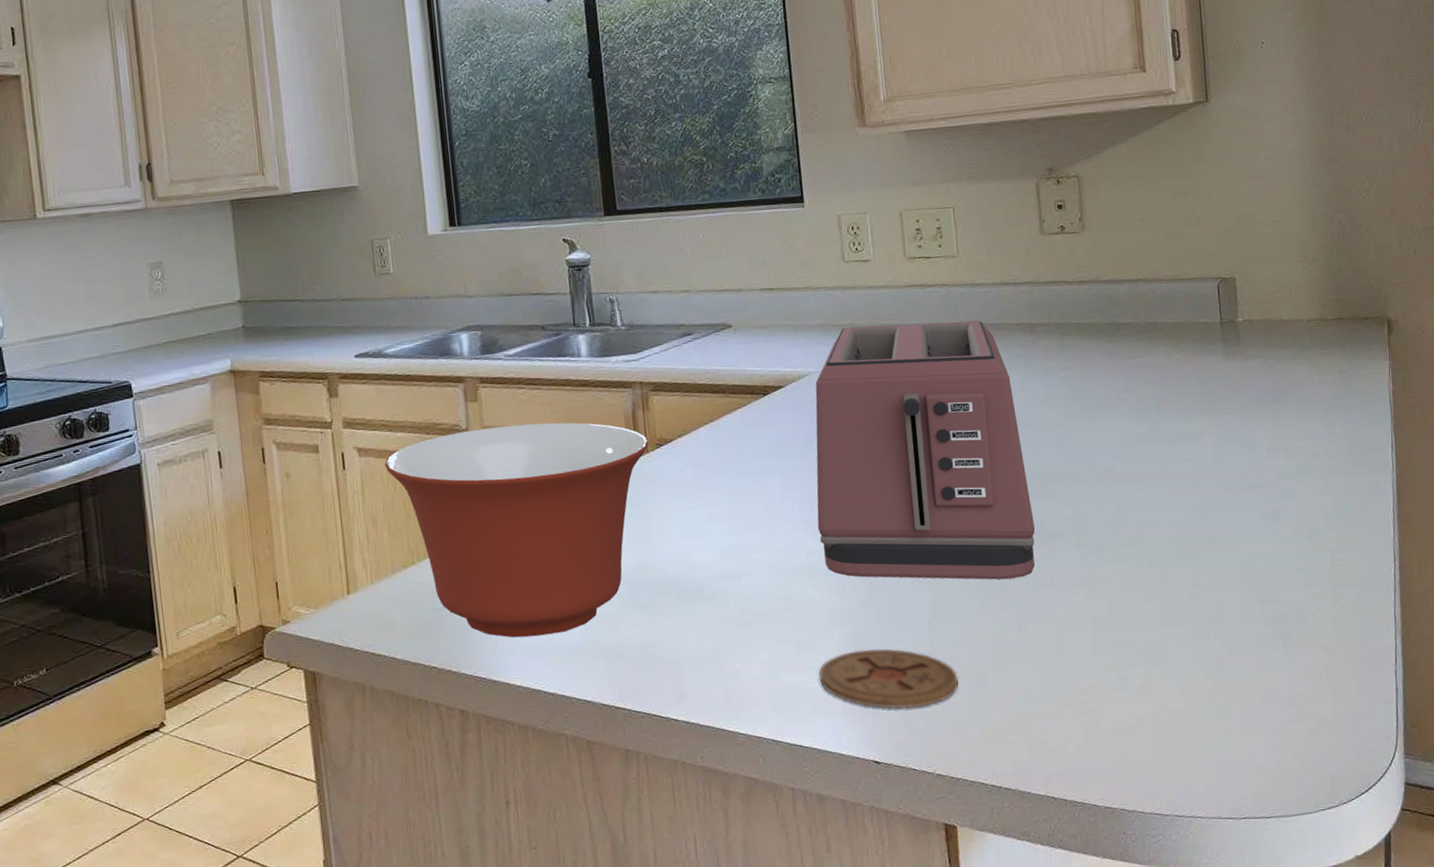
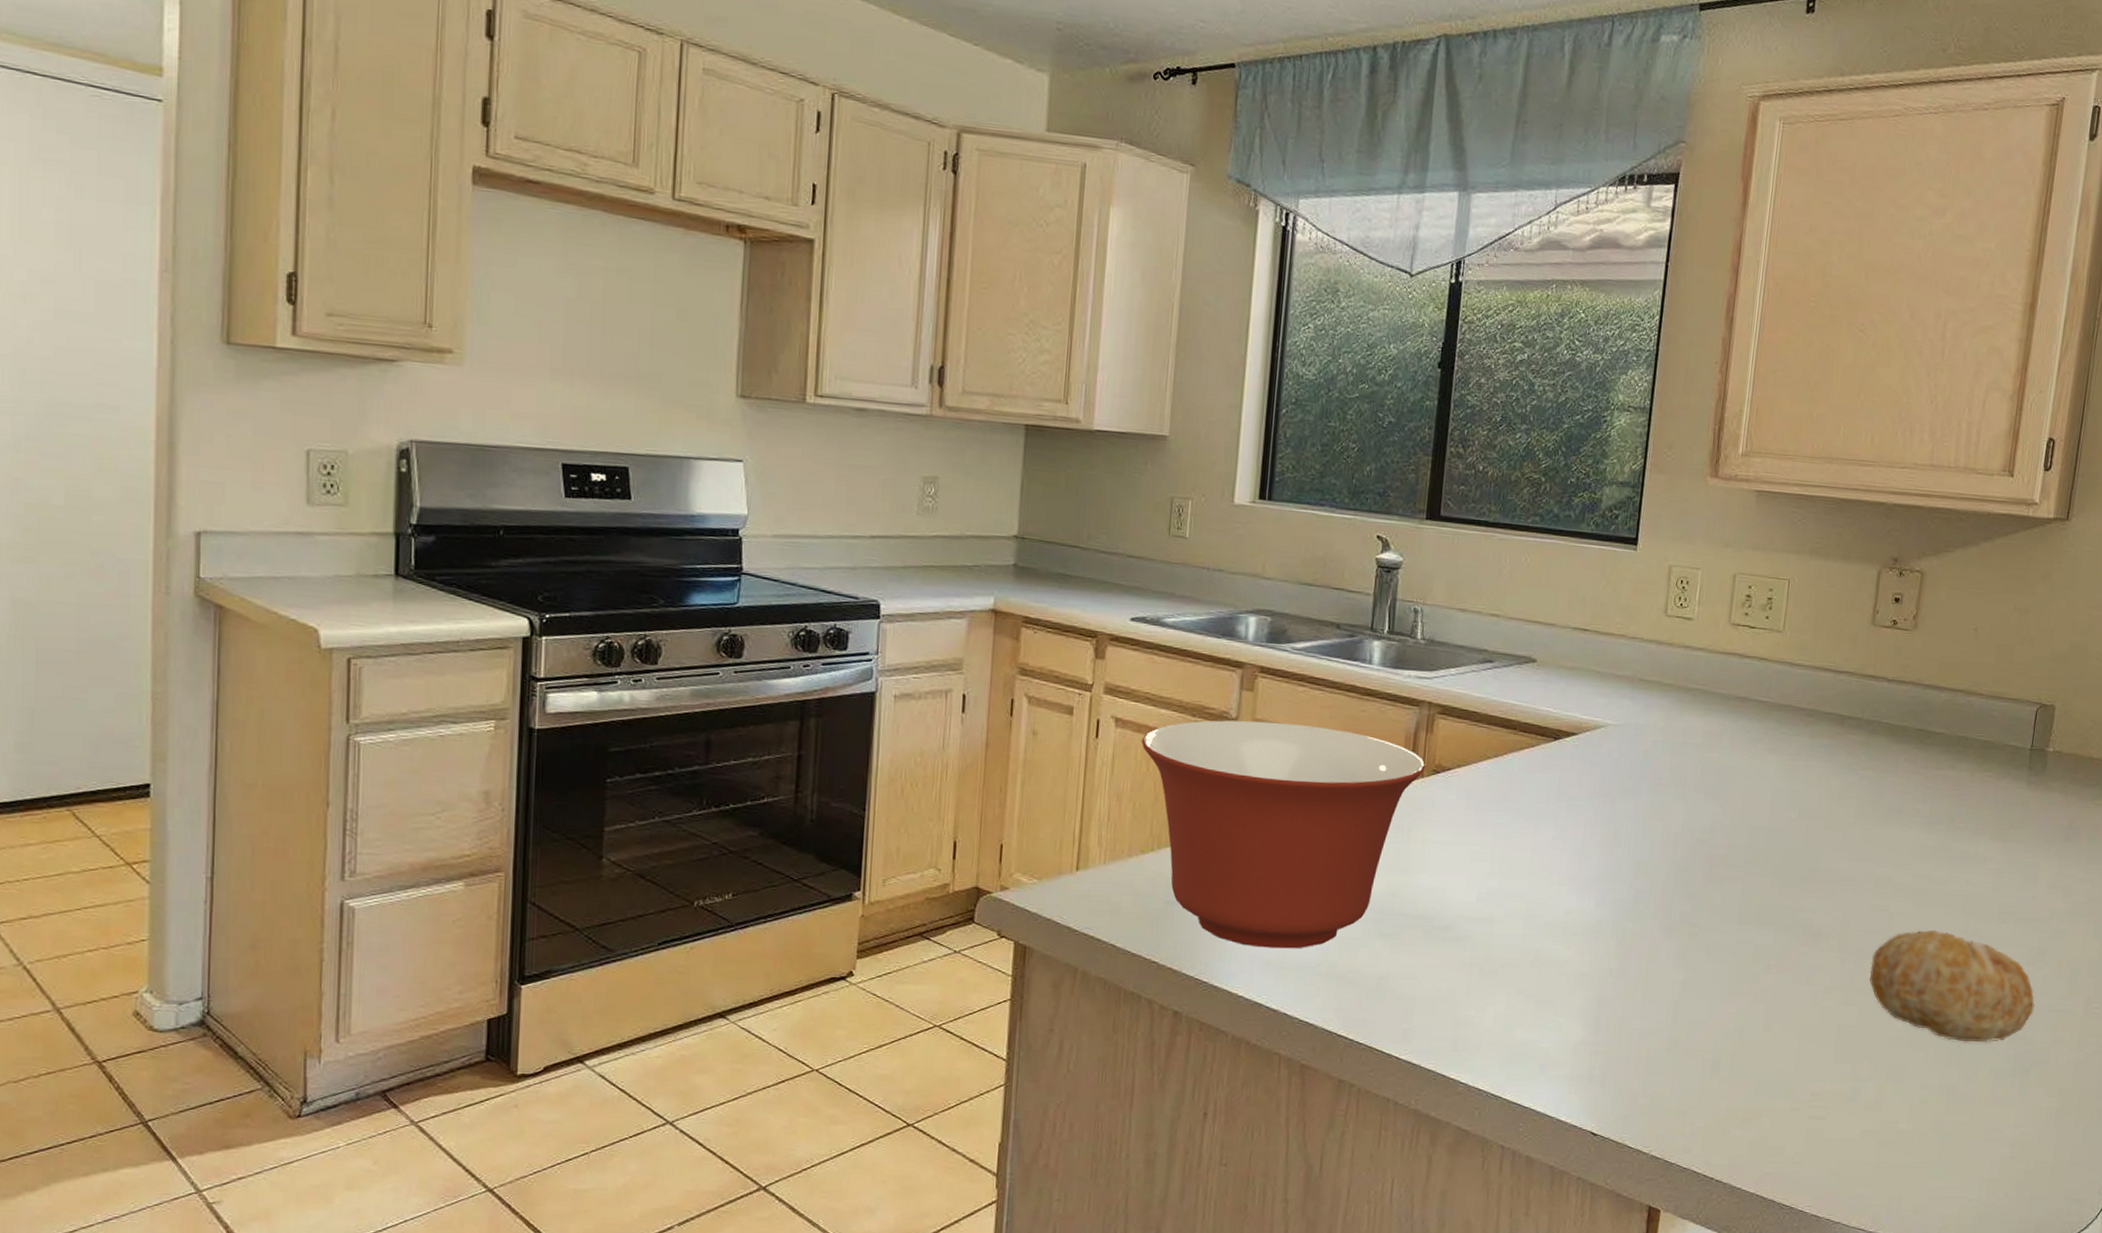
toaster: present [815,320,1035,580] -> none [1582,684,1810,972]
coaster: present [819,648,959,709] -> none [1553,1018,1694,1085]
fruit: none [1110,511,1281,615] -> present [1869,929,2035,1043]

